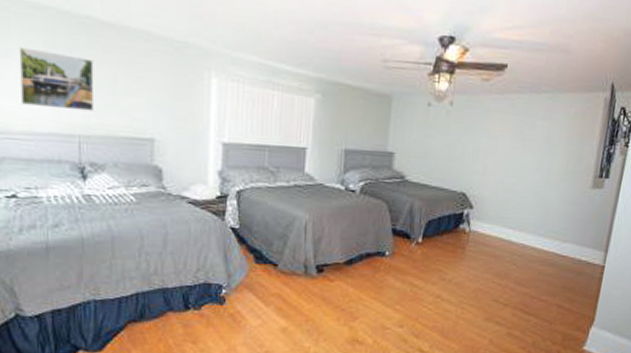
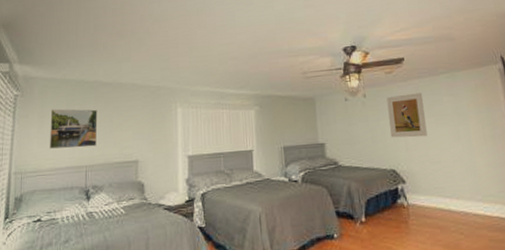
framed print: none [470,109,517,162] -> present [386,92,428,138]

